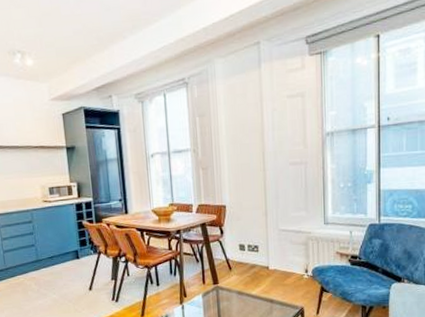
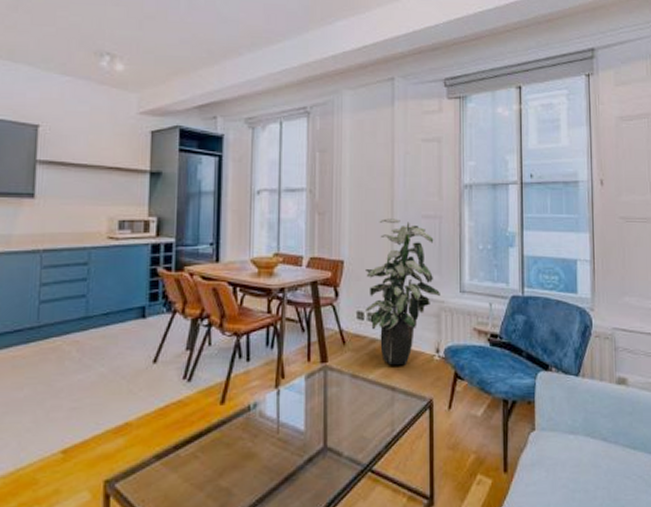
indoor plant: none [243,167,307,284] -> present [364,218,440,366]

